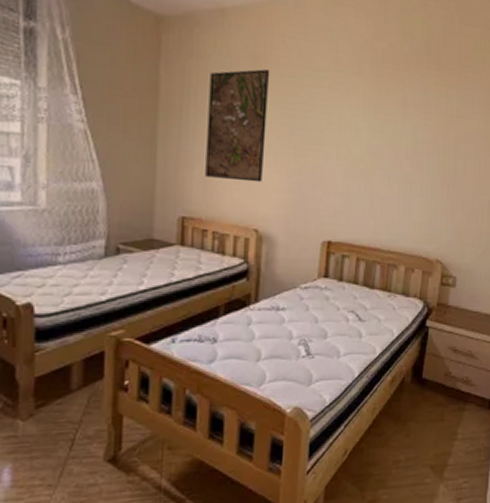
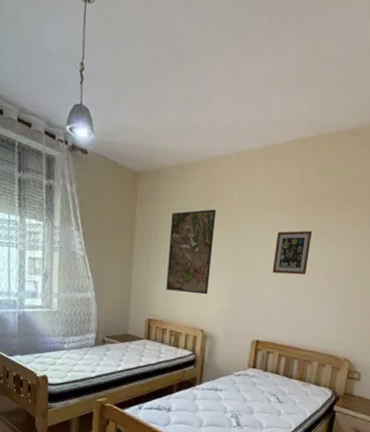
picture frame: none [344,99,393,156] -> present [272,230,313,275]

